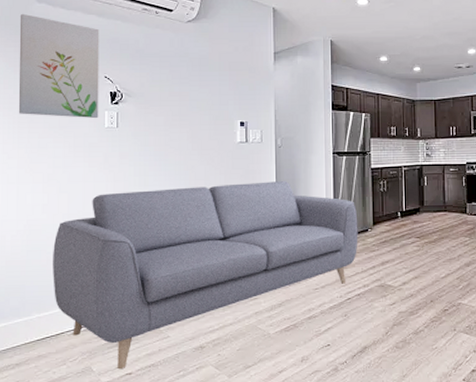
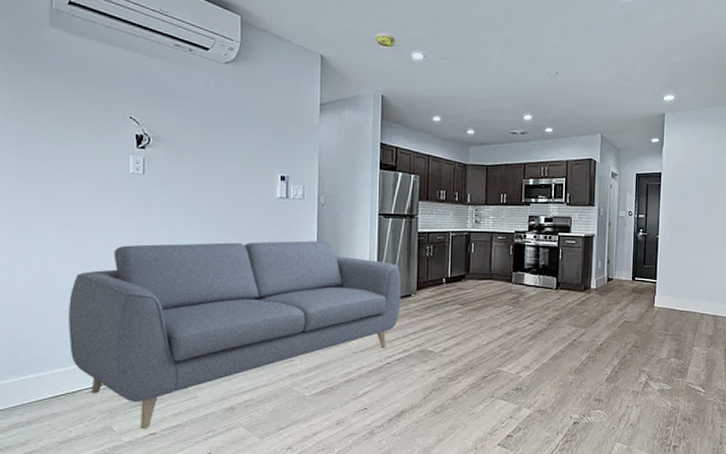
wall art: present [18,13,99,119] -> none [28,38,124,163]

